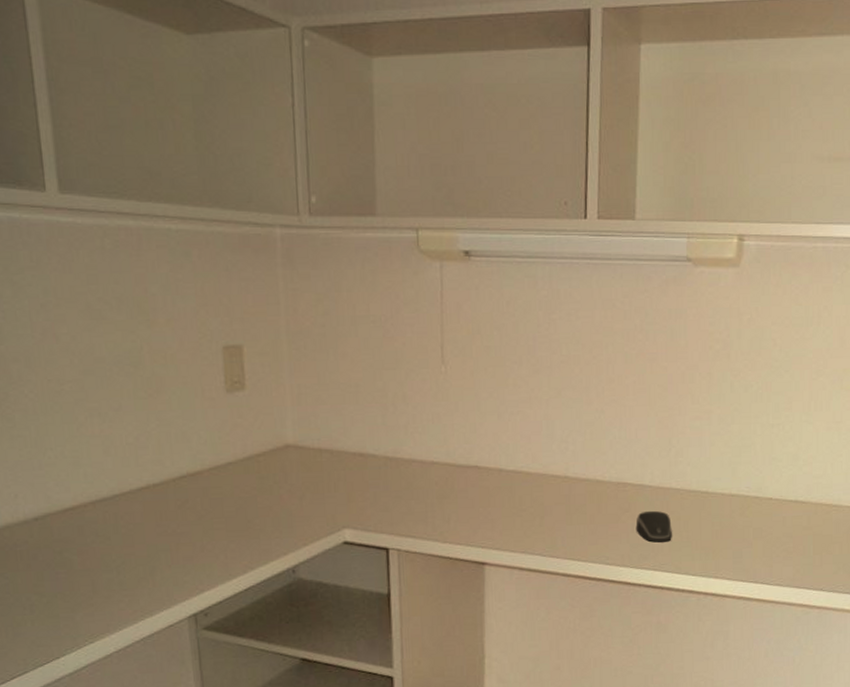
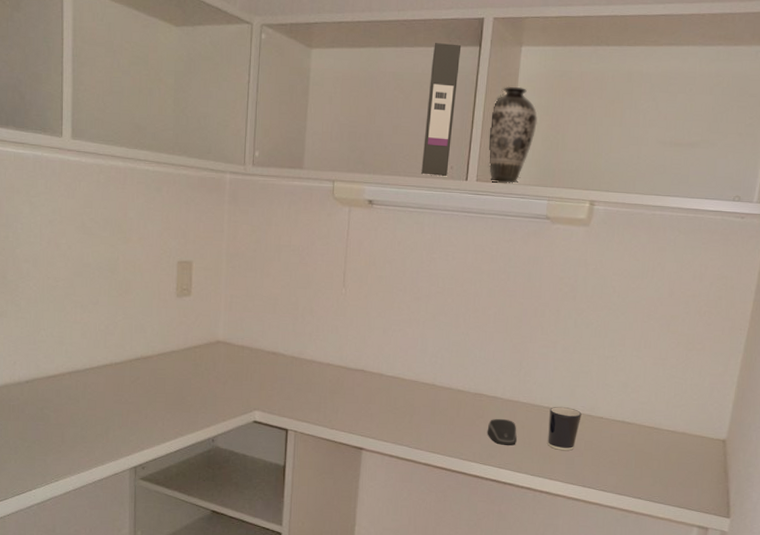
binder: none [527,44,565,216] -> present [421,43,462,177]
decorative vase: none [608,95,668,219] -> present [487,86,538,183]
mug: none [709,489,747,543] -> present [547,406,582,451]

